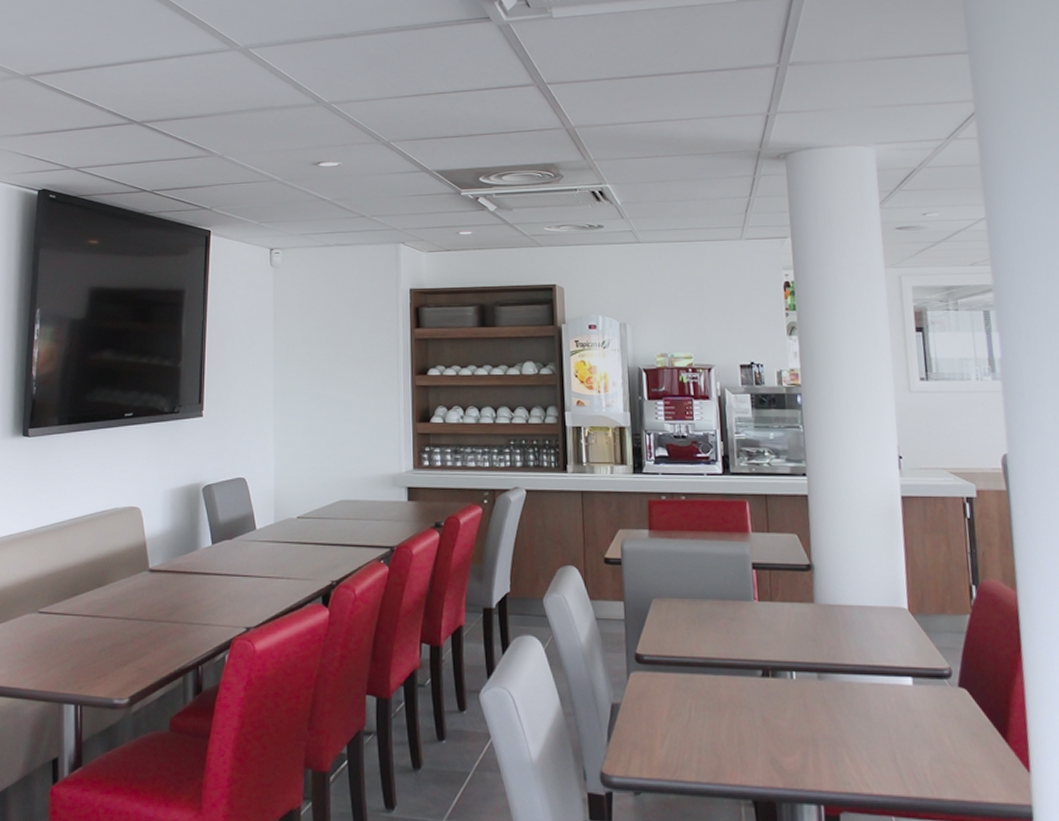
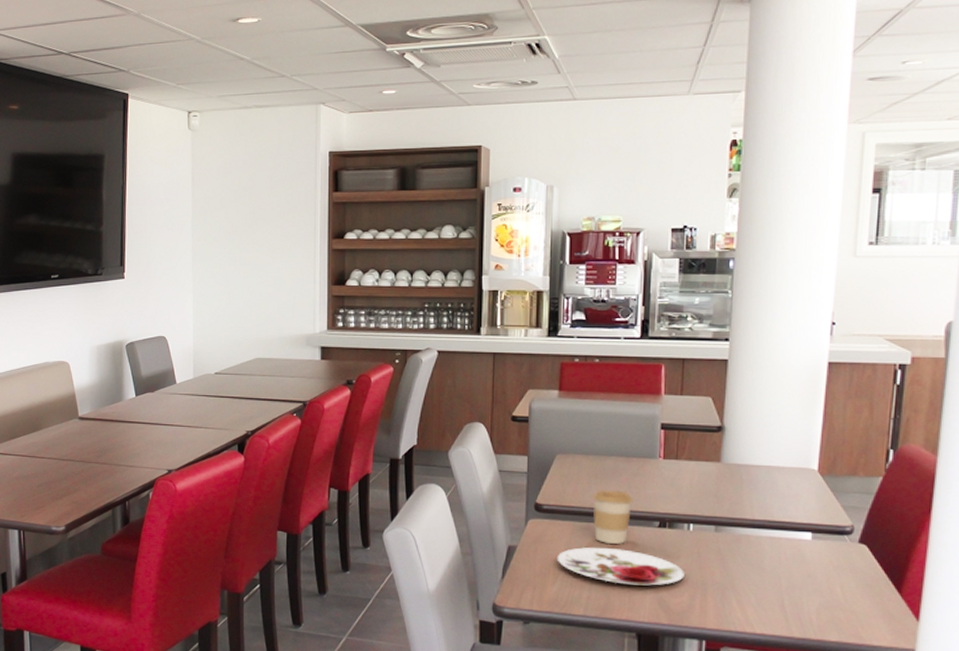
plate: none [662,701,794,744] -> present [557,547,685,586]
coffee cup: none [692,637,734,698] -> present [593,490,633,545]

